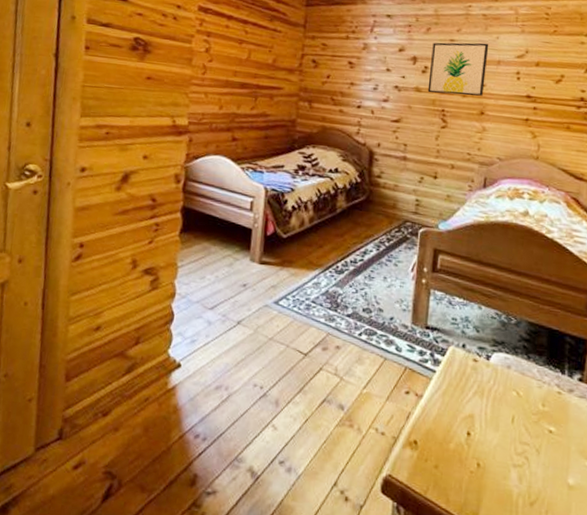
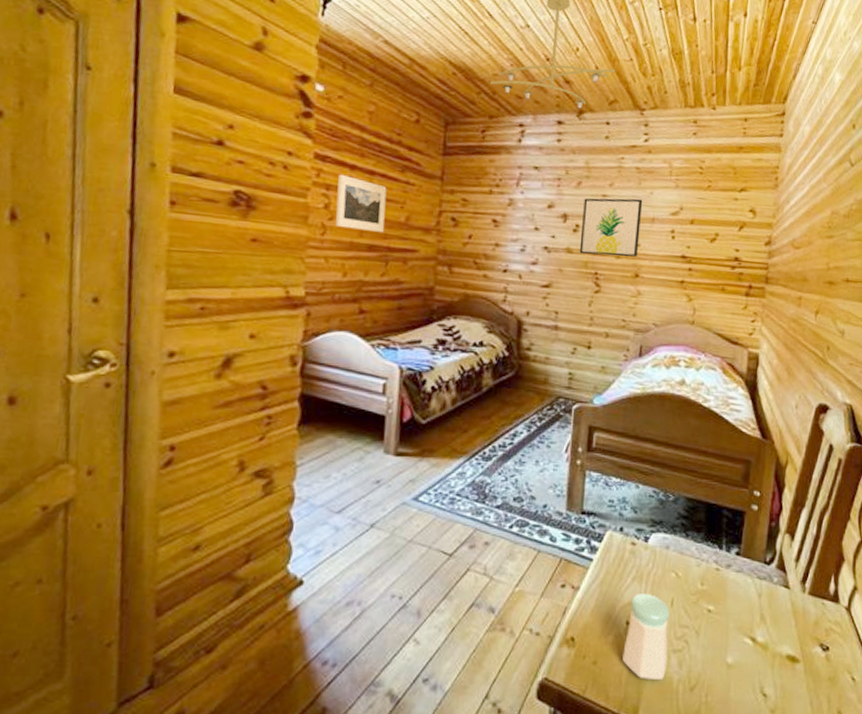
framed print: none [214,23,258,73] -> present [335,173,387,233]
salt shaker: none [463,407,510,491] -> present [622,592,669,679]

